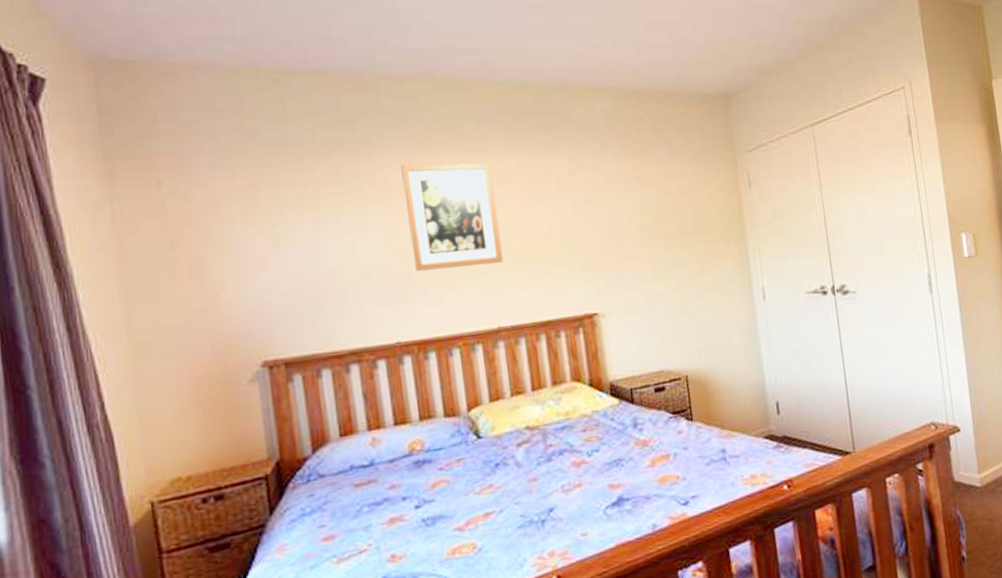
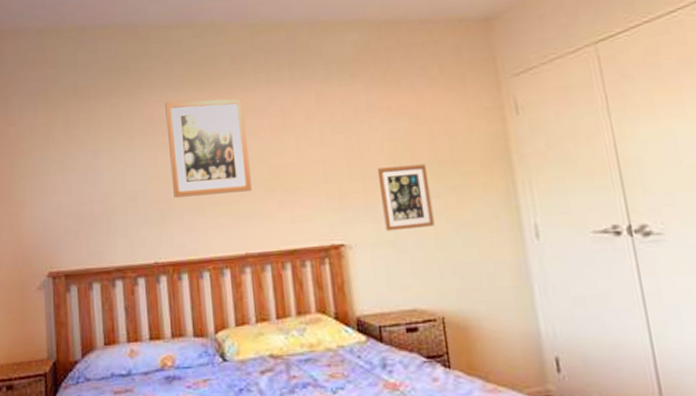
picture frame: none [628,233,680,299] -> present [377,164,435,232]

